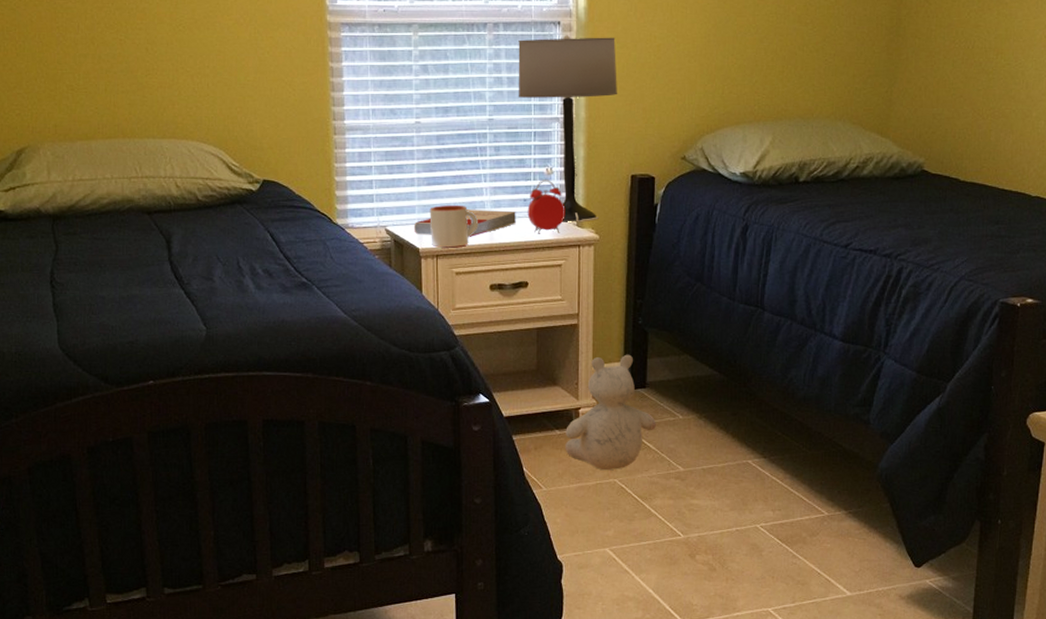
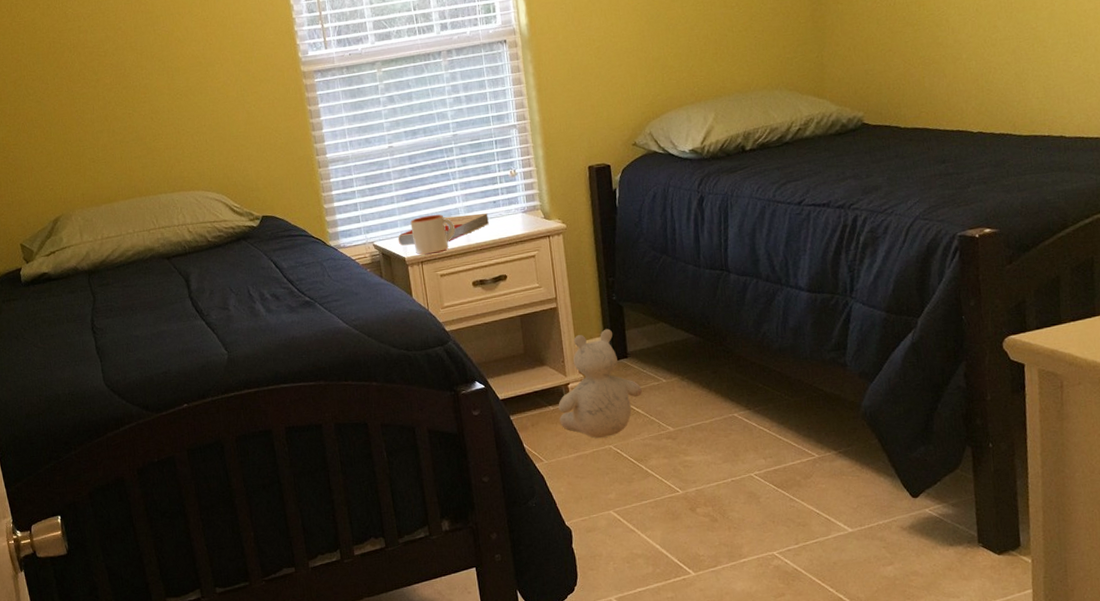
table lamp: present [518,35,618,223] -> none [471,46,567,217]
alarm clock: present [527,180,565,234] -> none [497,181,533,231]

